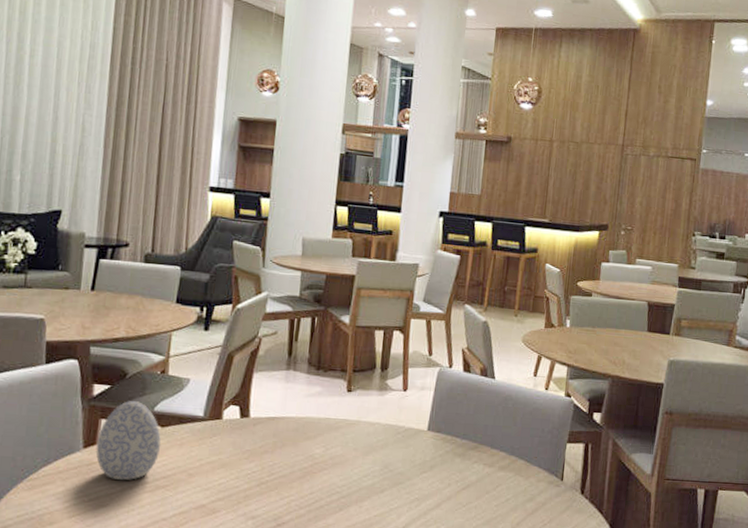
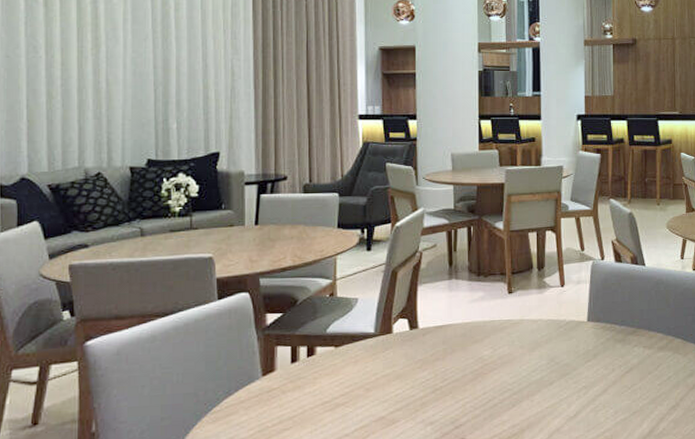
decorative egg: present [96,401,161,481] -> none [274,325,336,403]

